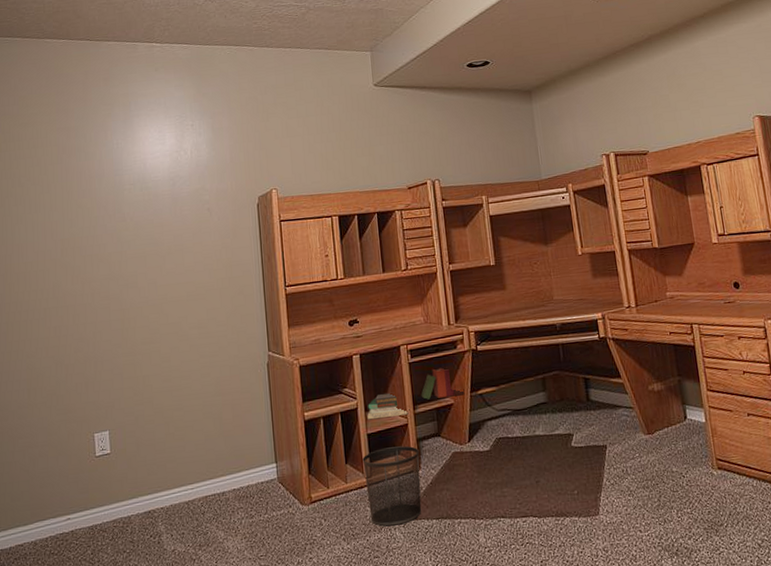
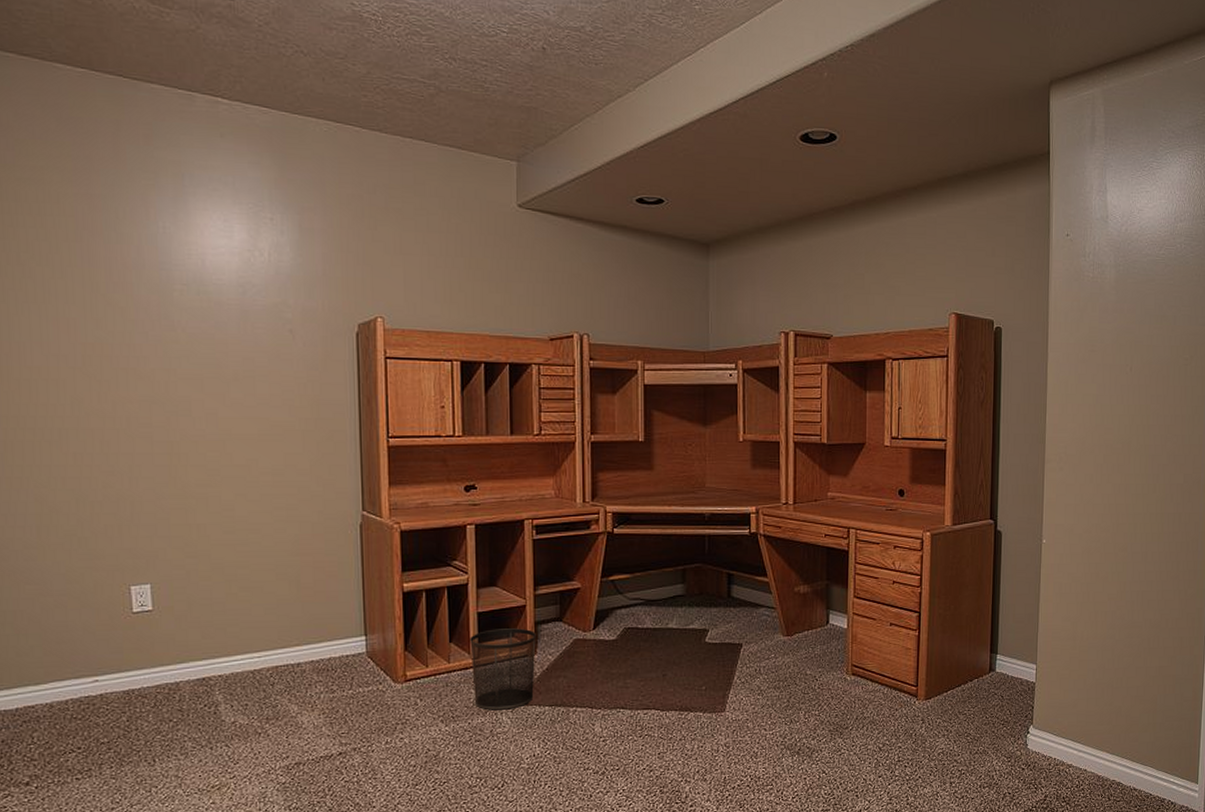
books: present [367,394,409,420] -> none [479,571,528,598]
books: present [421,367,465,400] -> none [544,548,595,581]

